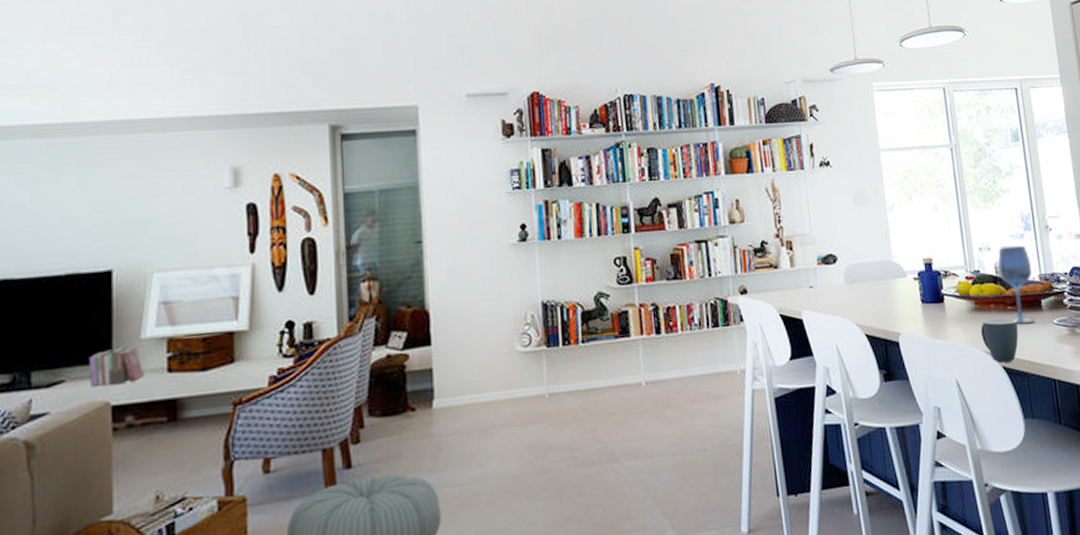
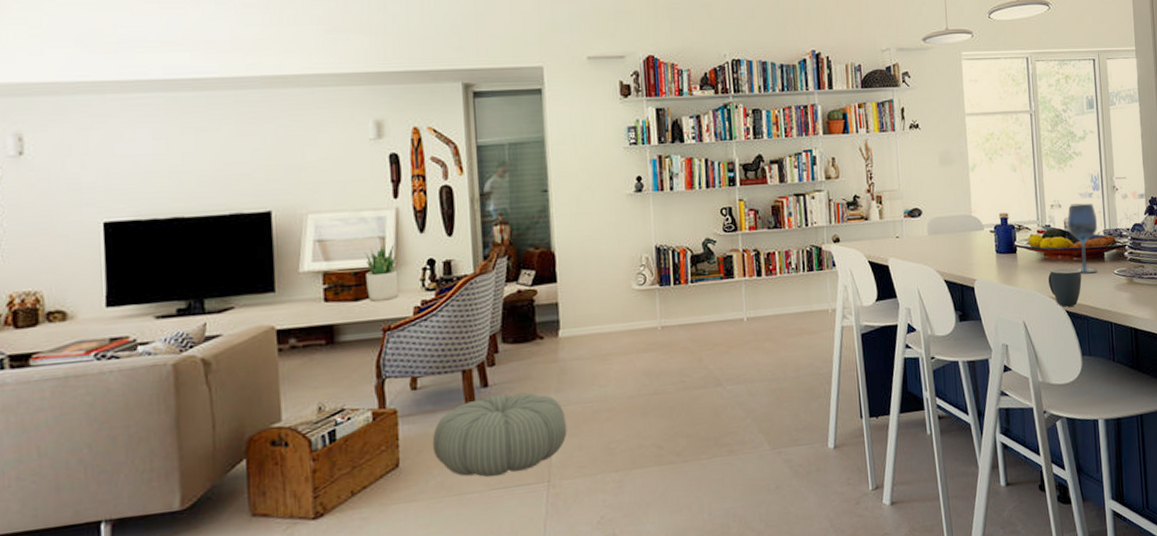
books: present [89,346,144,387] -> none [255,278,303,313]
planter: none [215,304,253,372] -> present [365,243,399,303]

